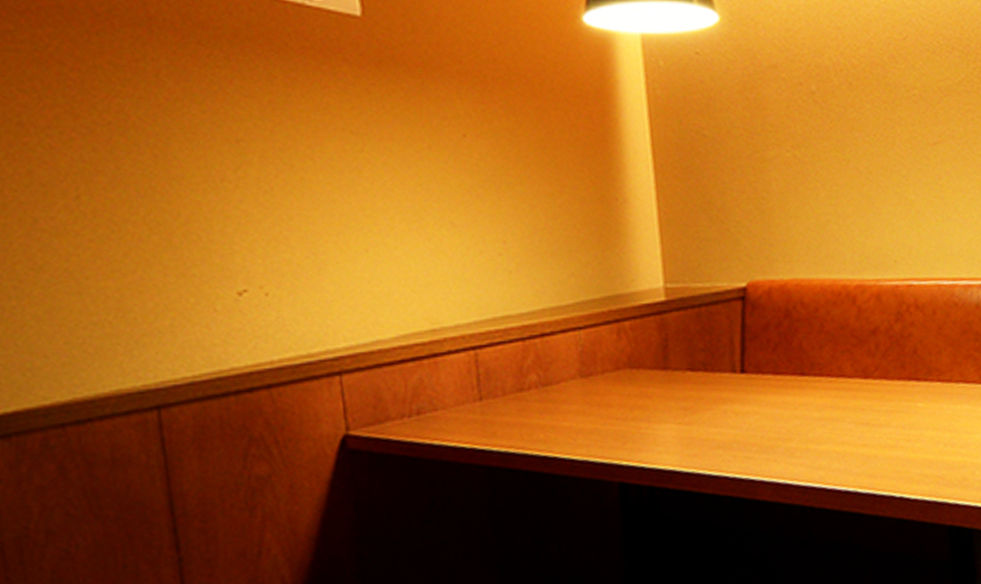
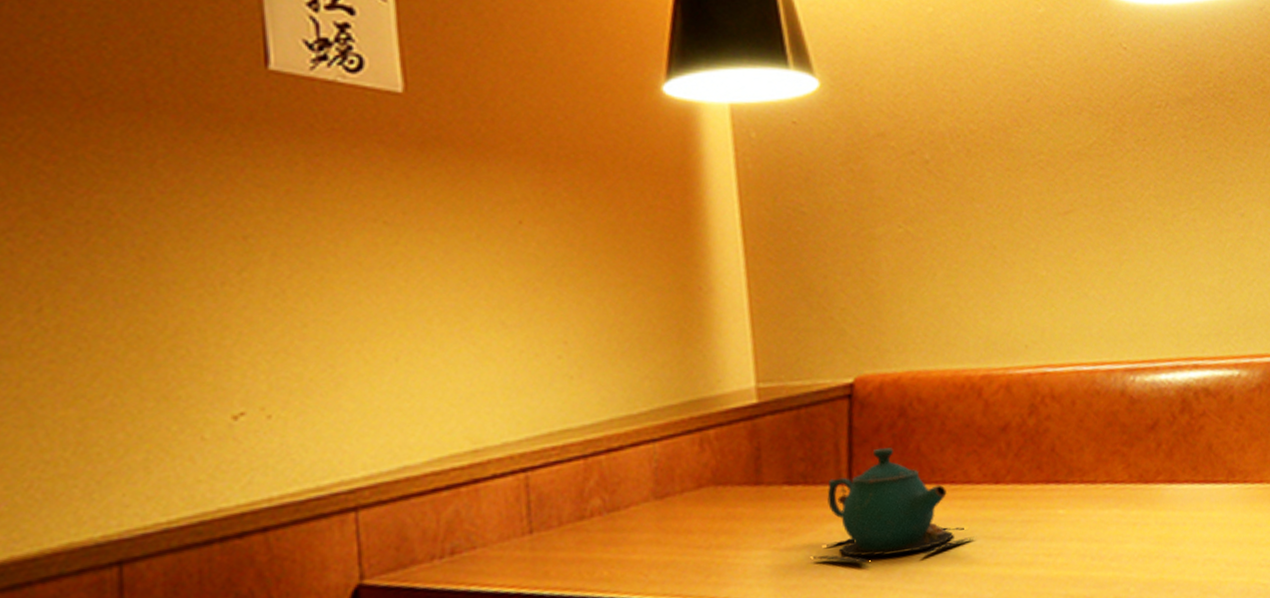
teapot: none [711,343,846,439] -> present [813,447,975,564]

